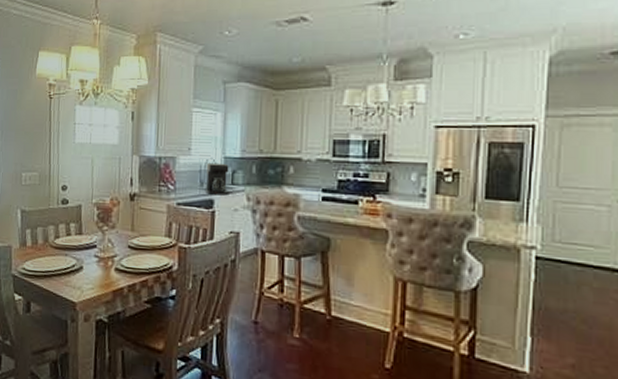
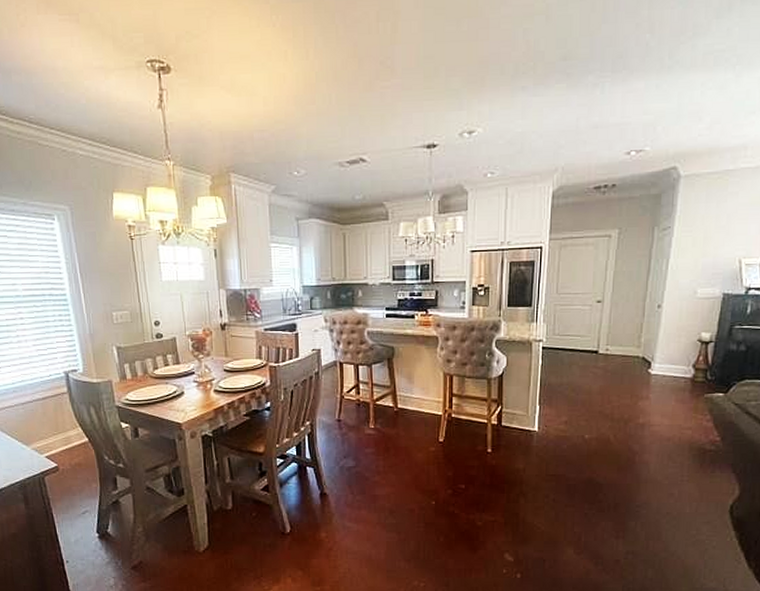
coffee maker: present [205,162,229,196] -> none [288,291,309,319]

